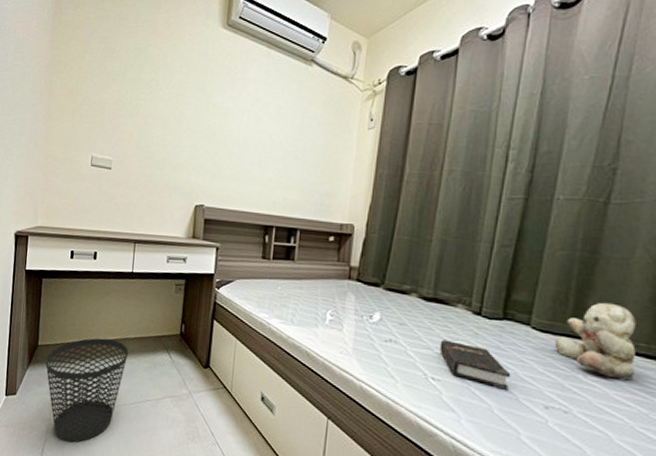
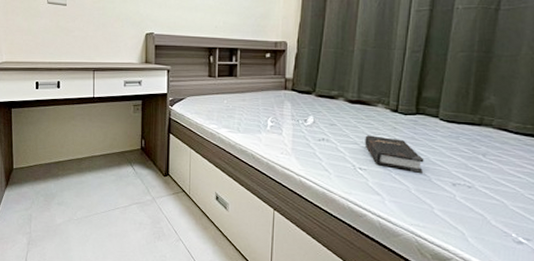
wastebasket: present [45,338,128,443] -> none [21,157,96,251]
teddy bear: present [554,302,638,380] -> none [458,93,525,157]

